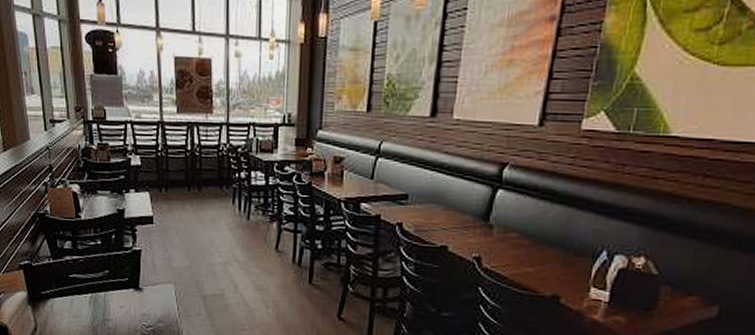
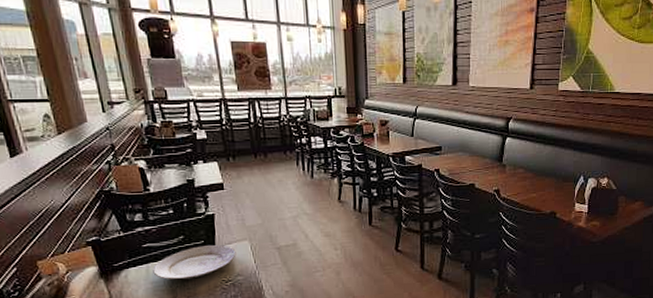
plate: none [77,283,160,319] -> present [152,245,236,280]

